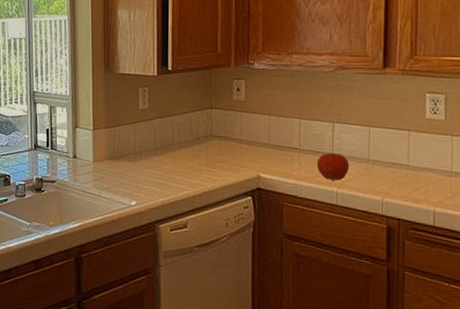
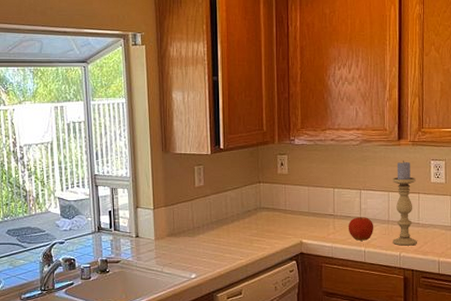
candle holder: none [373,91,406,191] -> present [393,160,417,246]

